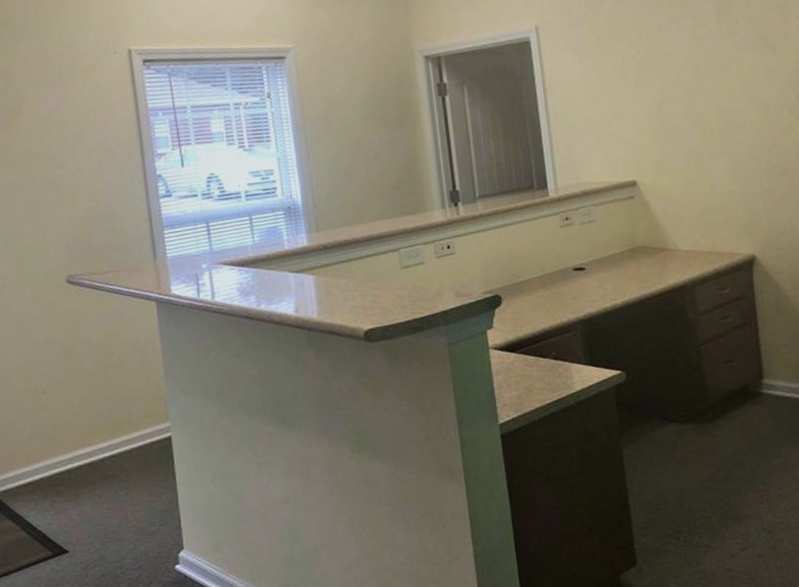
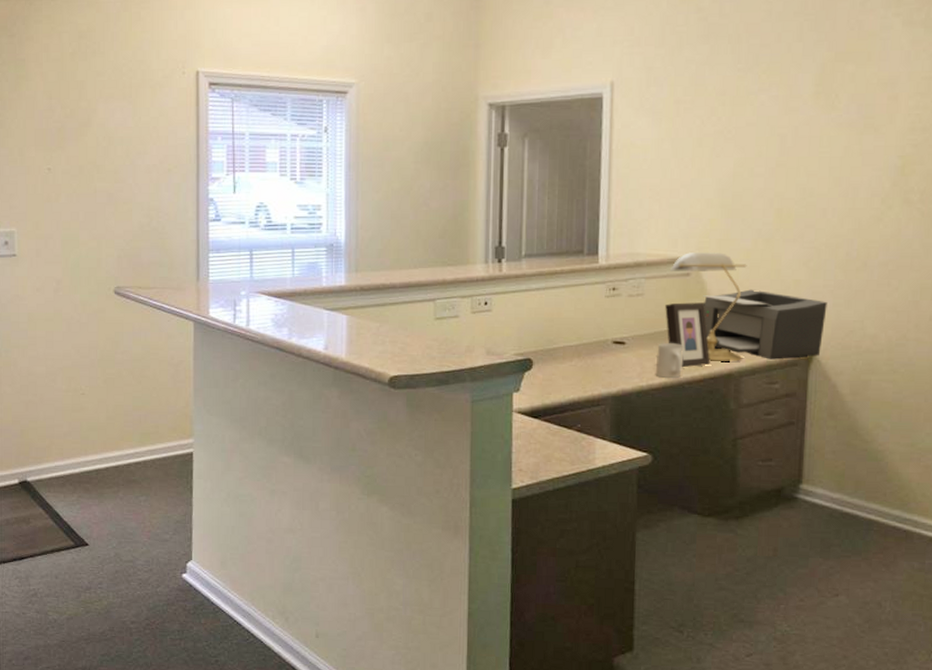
desk lamp: none [615,174,693,276] -> present [670,251,747,361]
mug: none [615,263,641,298] -> present [655,342,684,379]
picture frame: none [616,222,665,286] -> present [665,302,711,368]
printer: none [648,204,760,267] -> present [703,289,827,360]

